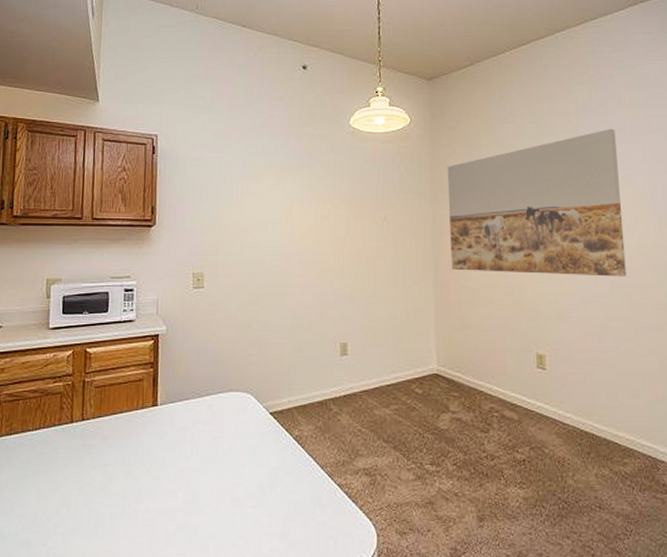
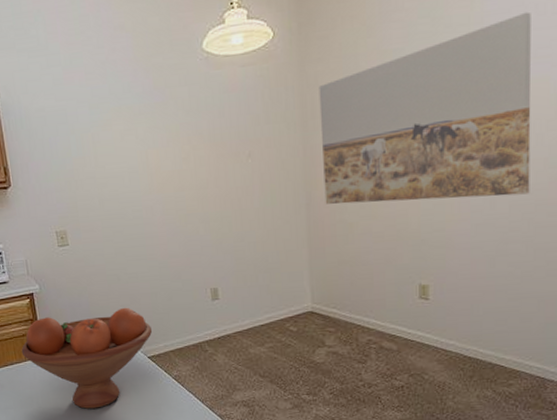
fruit bowl: none [134,356,277,470] -> present [21,307,152,409]

